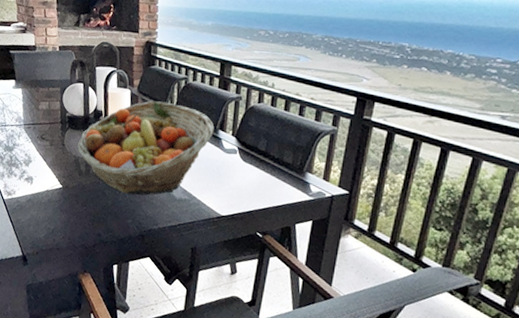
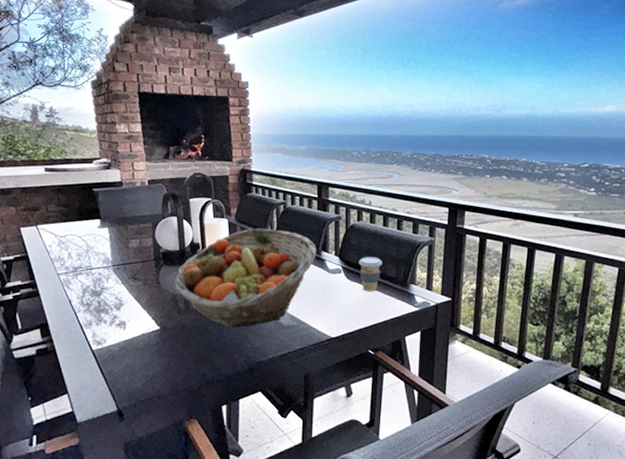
coffee cup: none [255,140,280,176] -> present [358,257,382,292]

